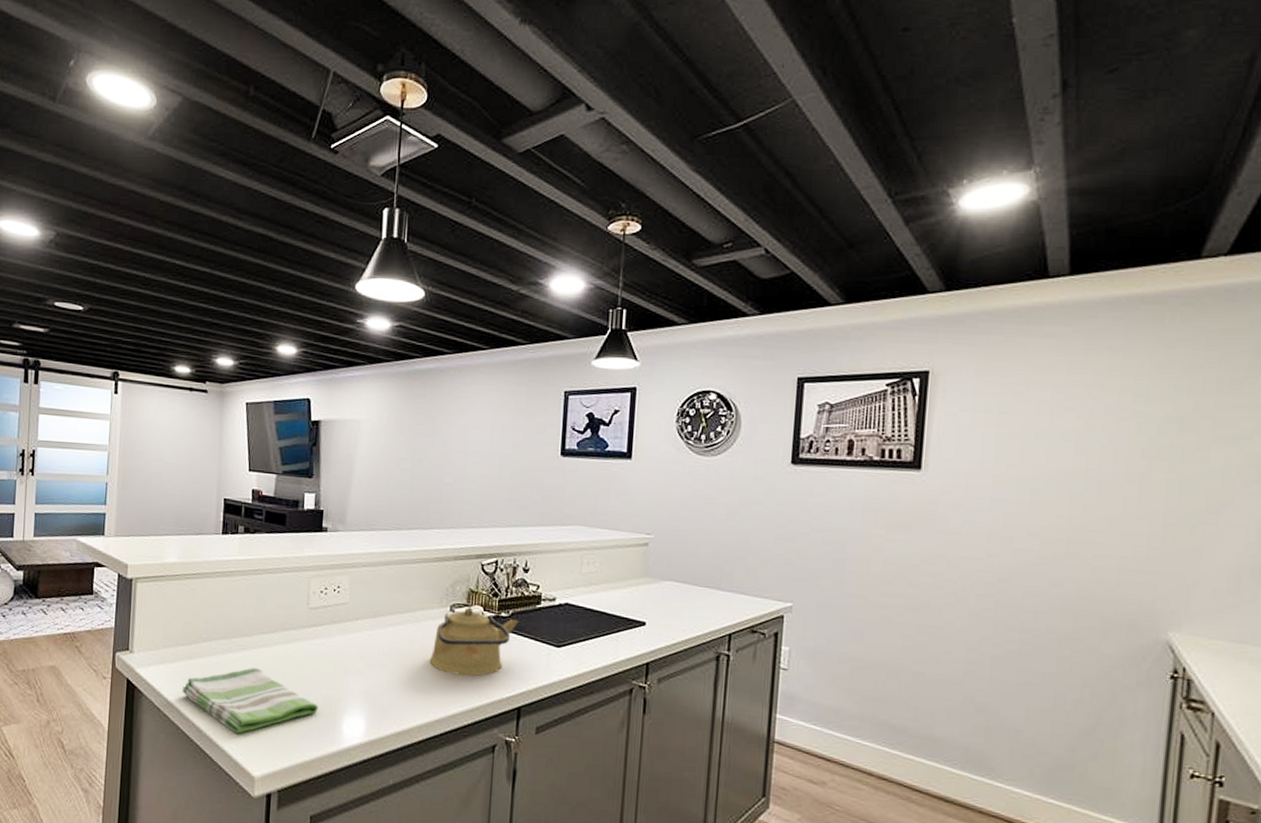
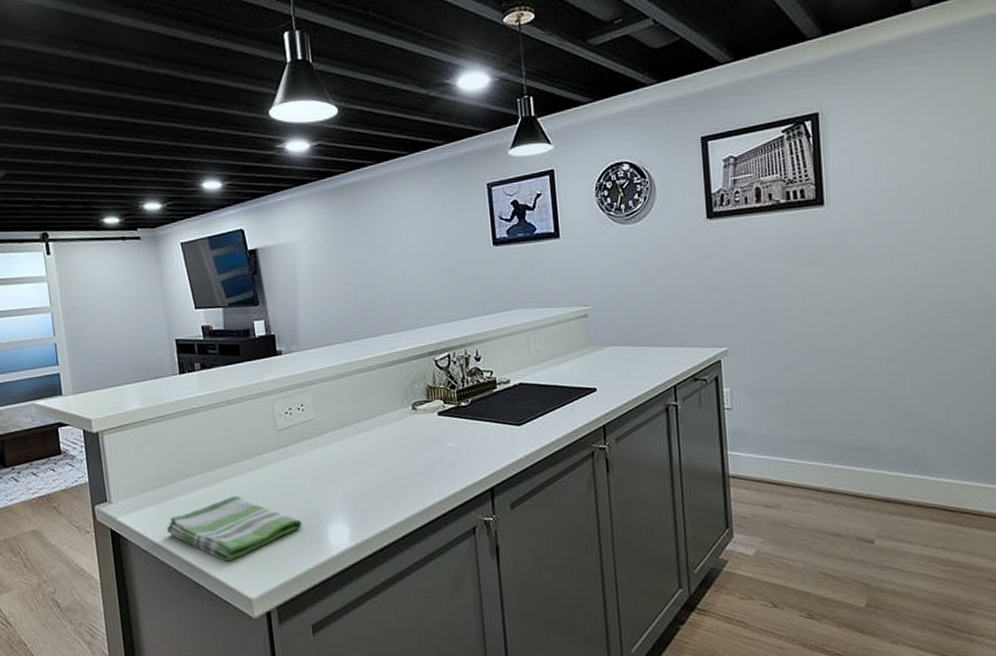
kettle: present [429,606,519,677] -> none [400,401,479,468]

